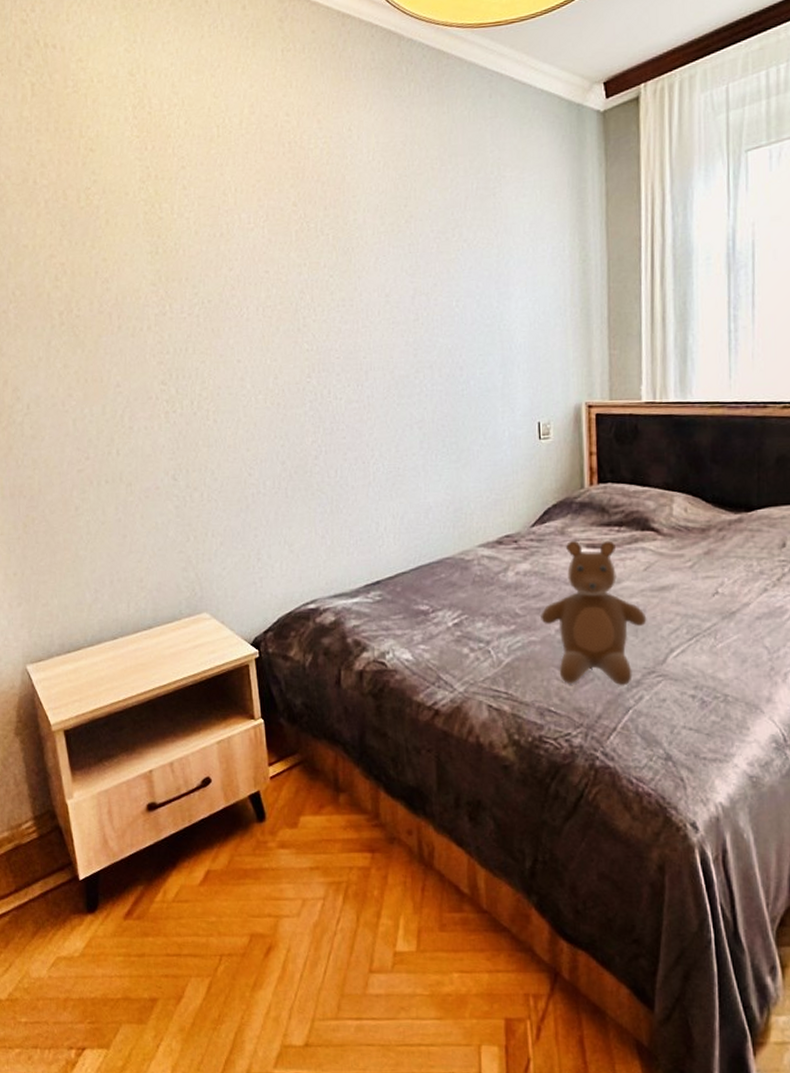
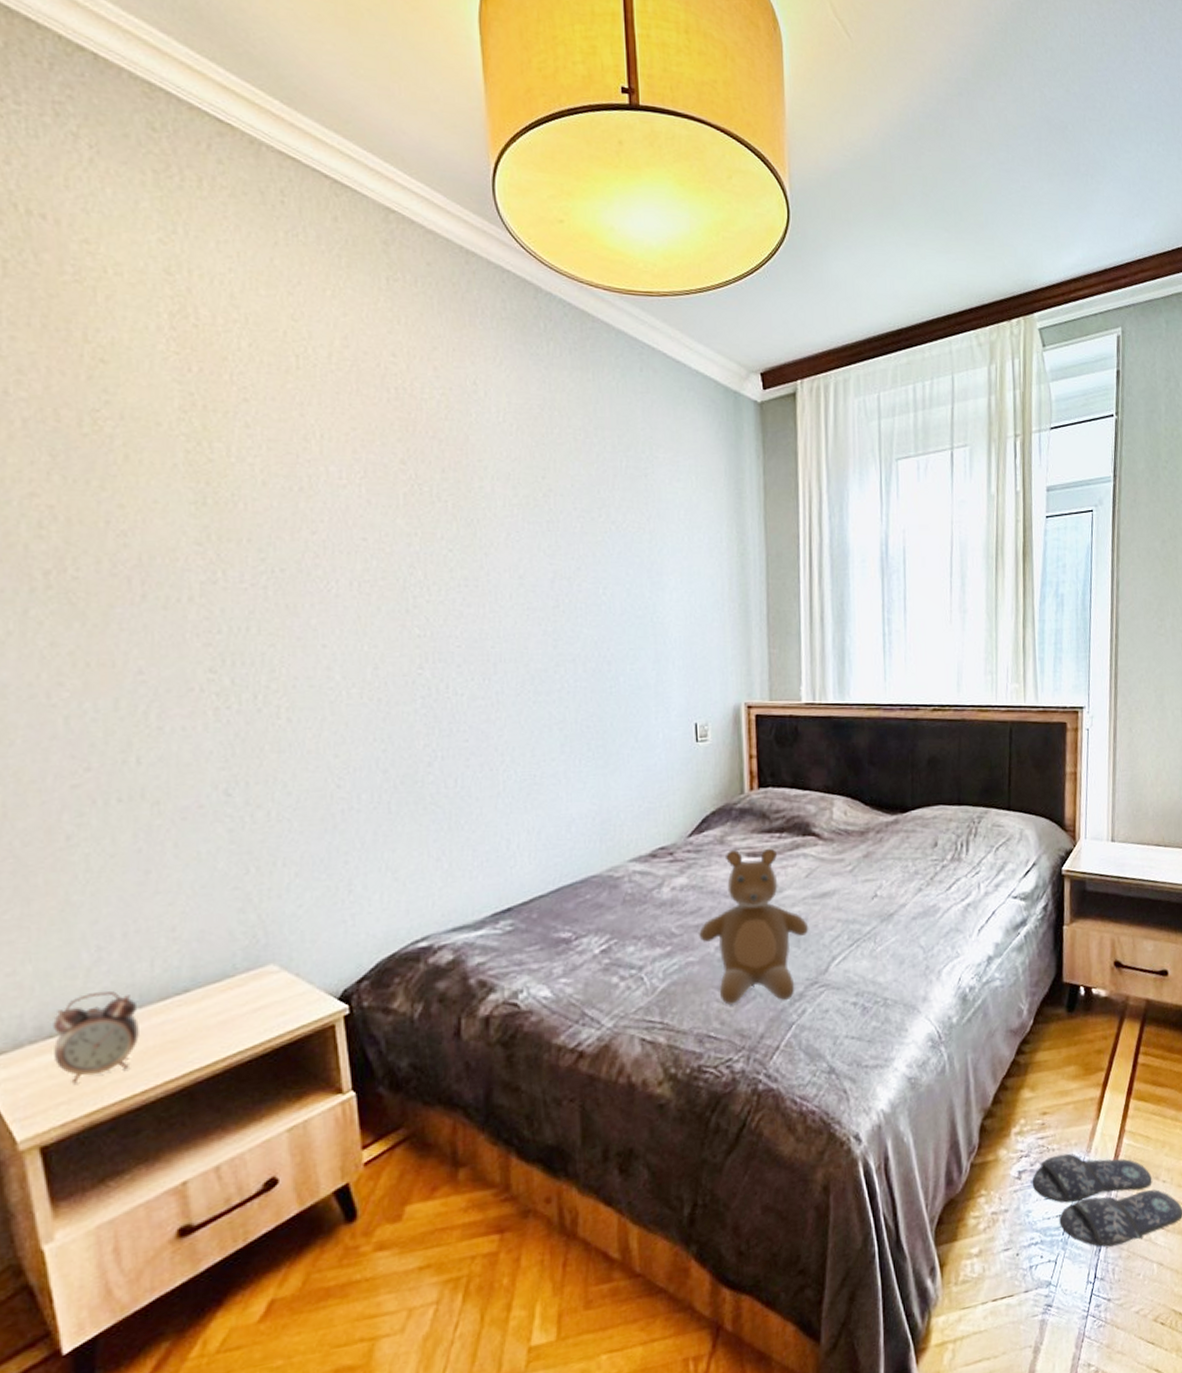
alarm clock: none [69,622,121,688] -> present [52,991,139,1084]

